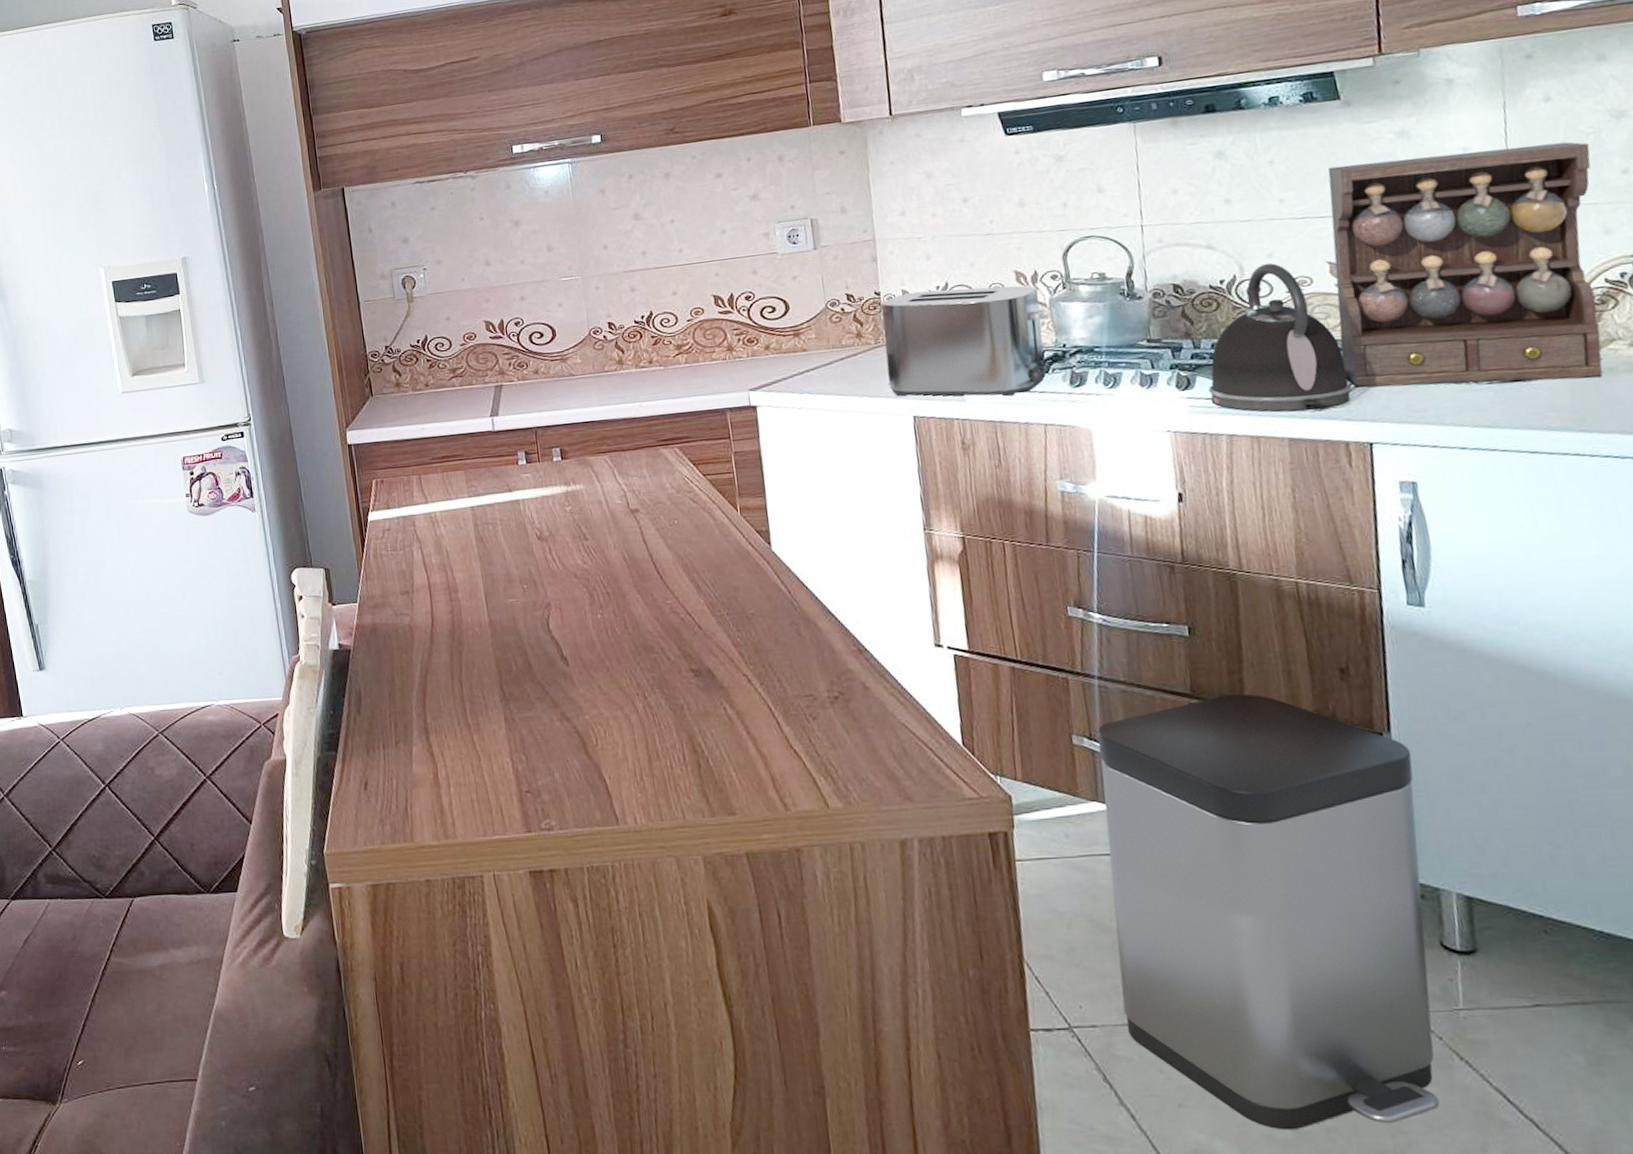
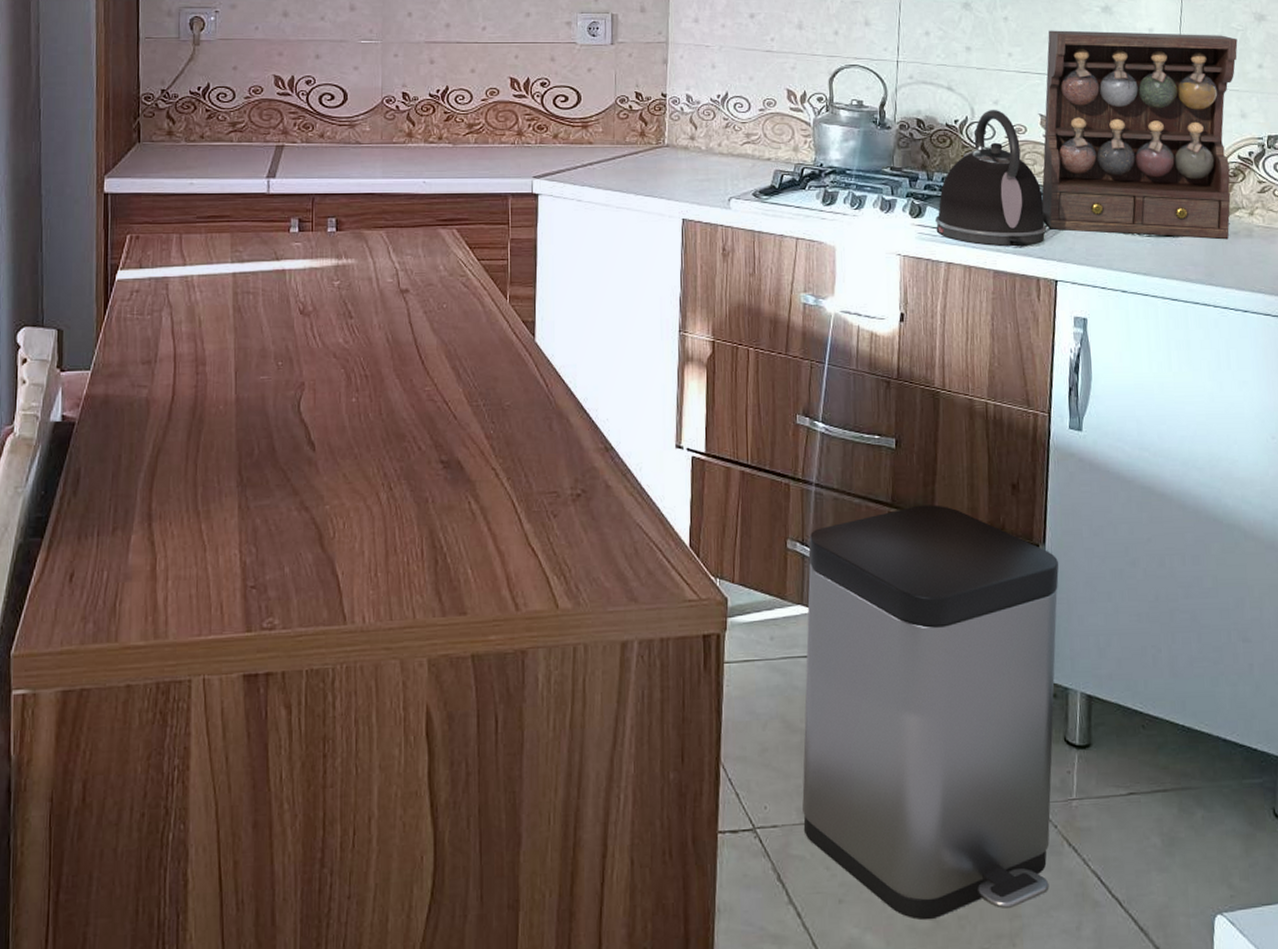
toaster: present [881,285,1046,397] -> none [662,99,808,208]

